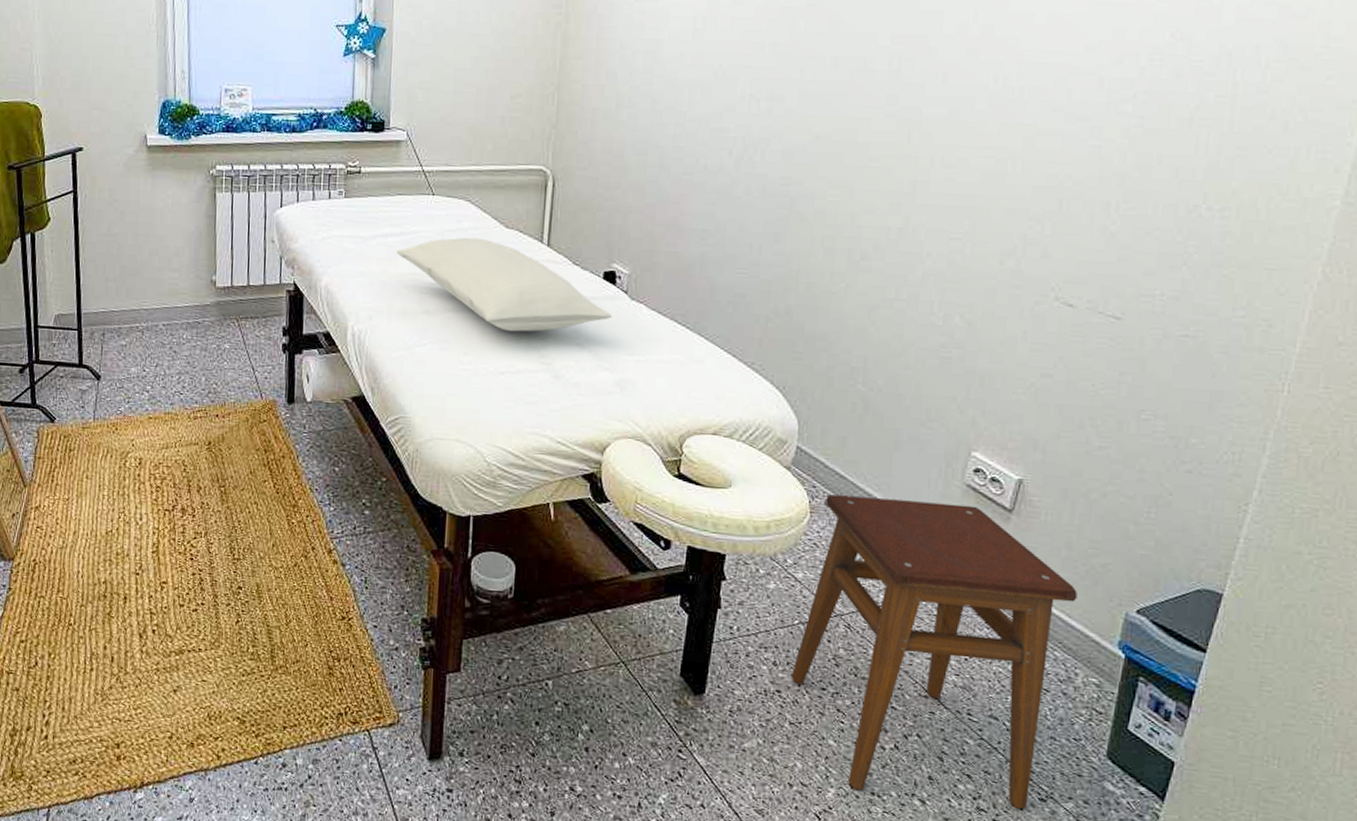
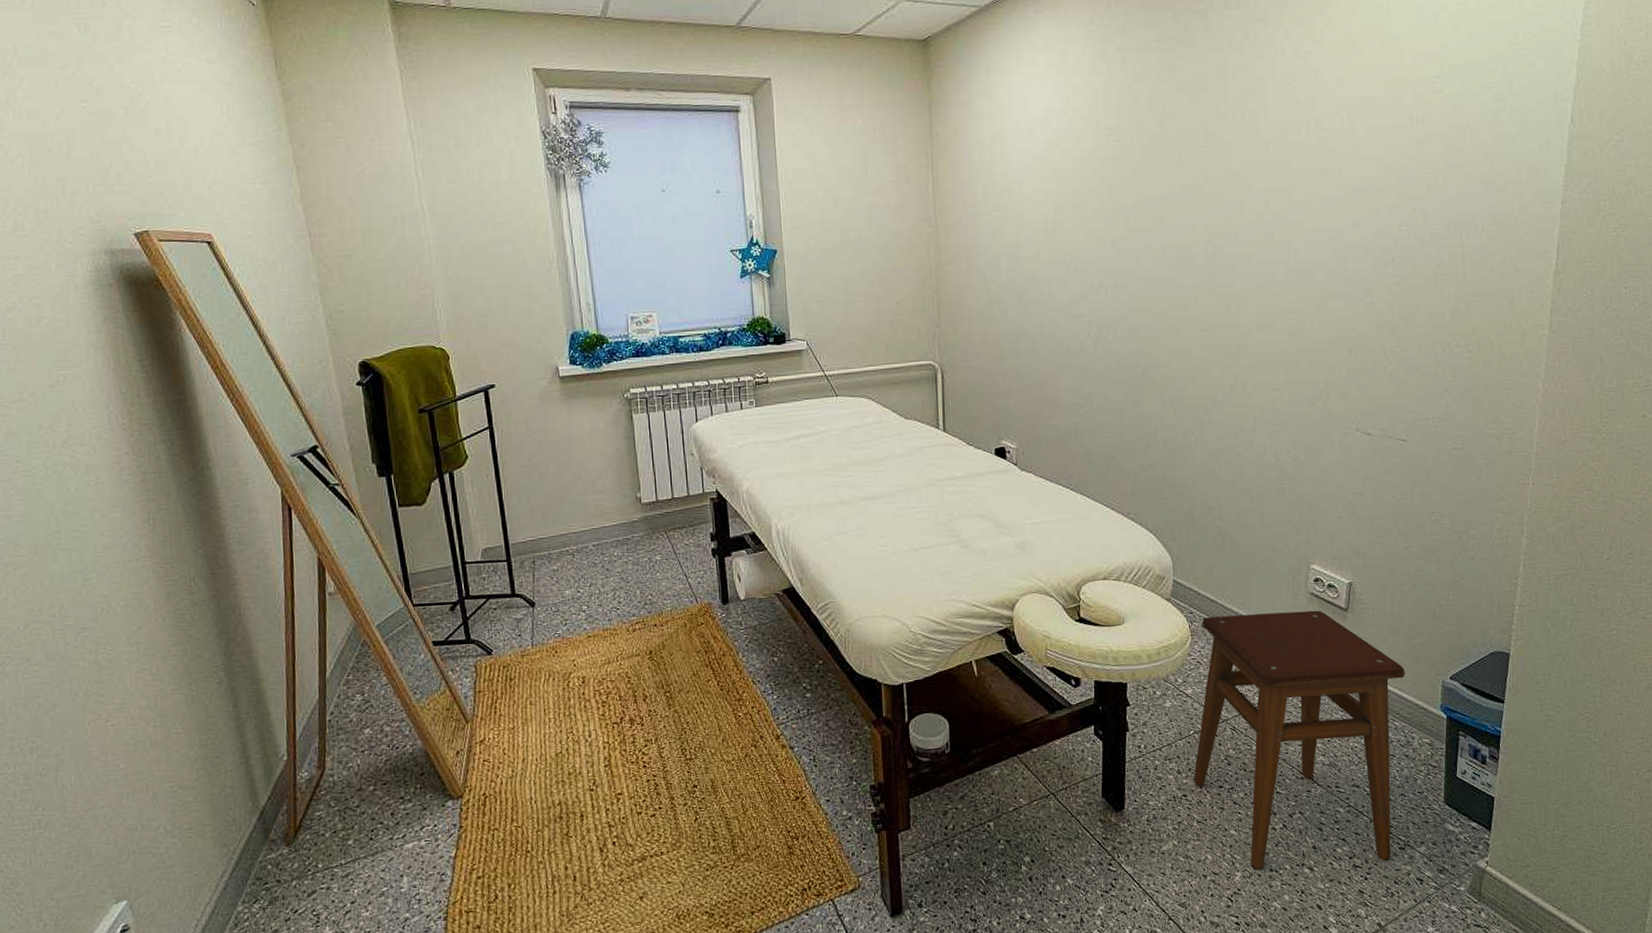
pillow: present [396,237,612,332] -> none [808,430,1006,512]

